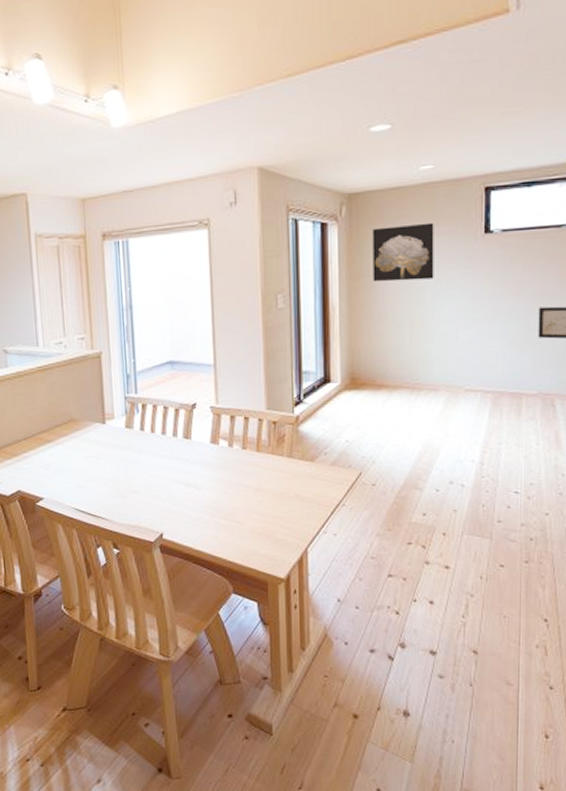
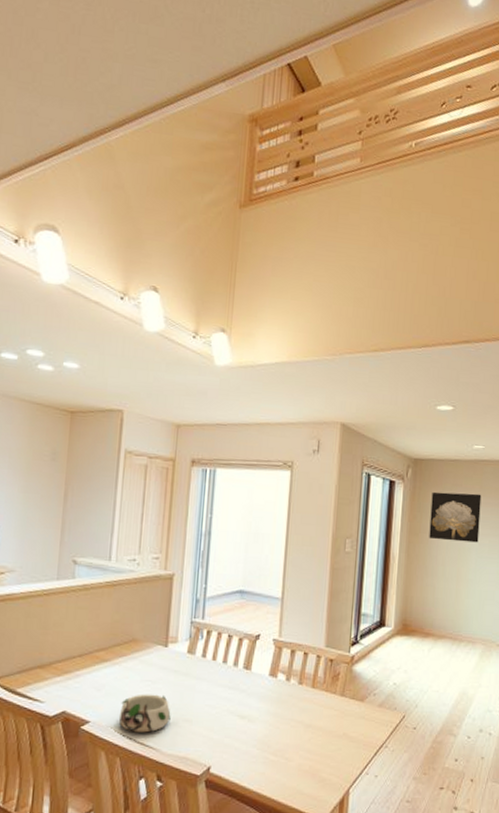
bowl: none [69,469,118,506] -> present [118,694,171,733]

